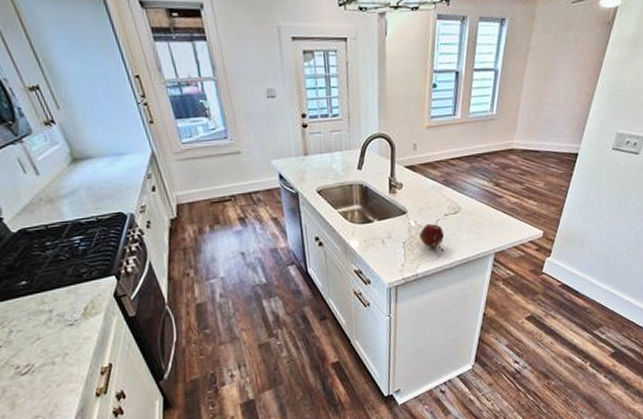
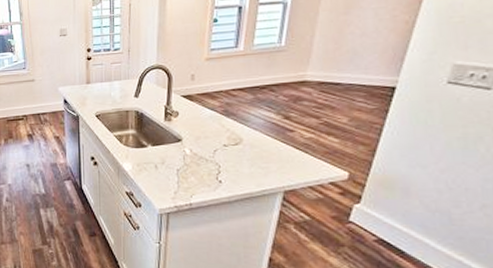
fruit: present [418,223,445,248] -> none [194,153,224,178]

